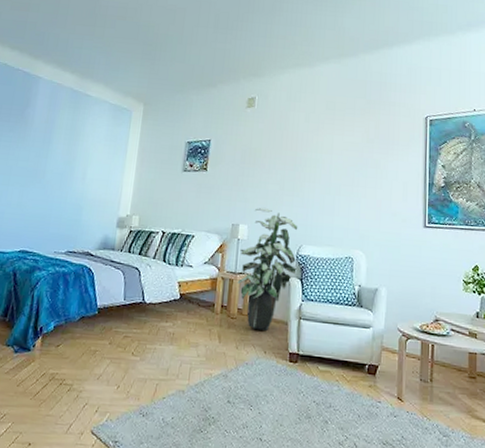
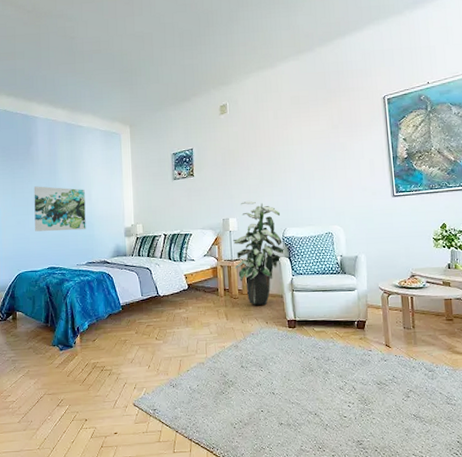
wall art: none [12,154,80,213] -> present [34,186,86,232]

